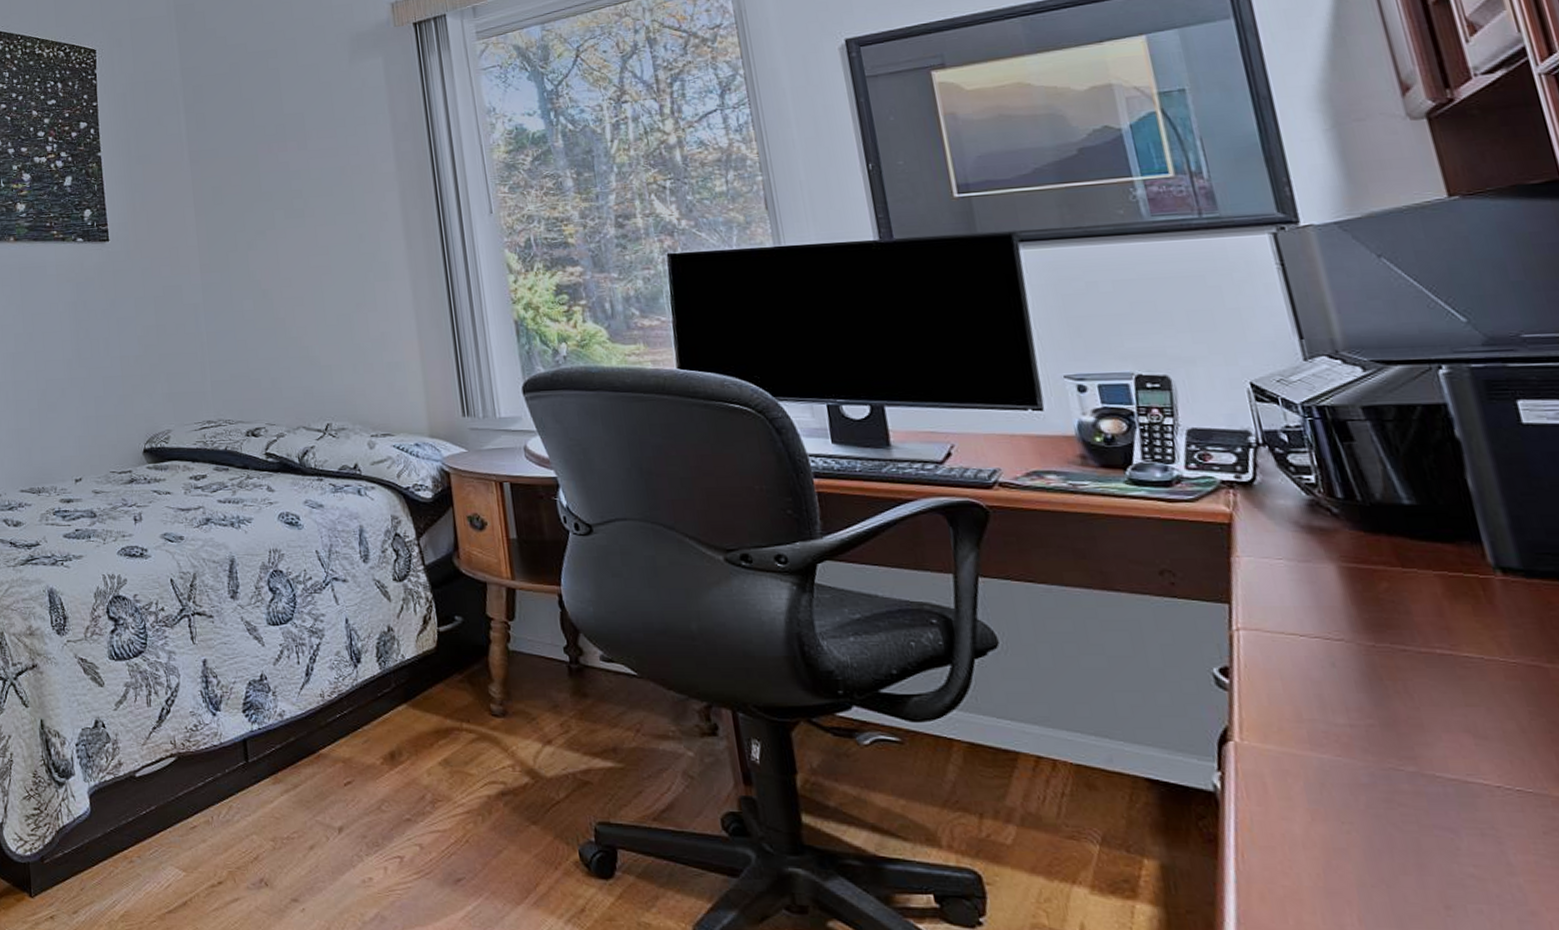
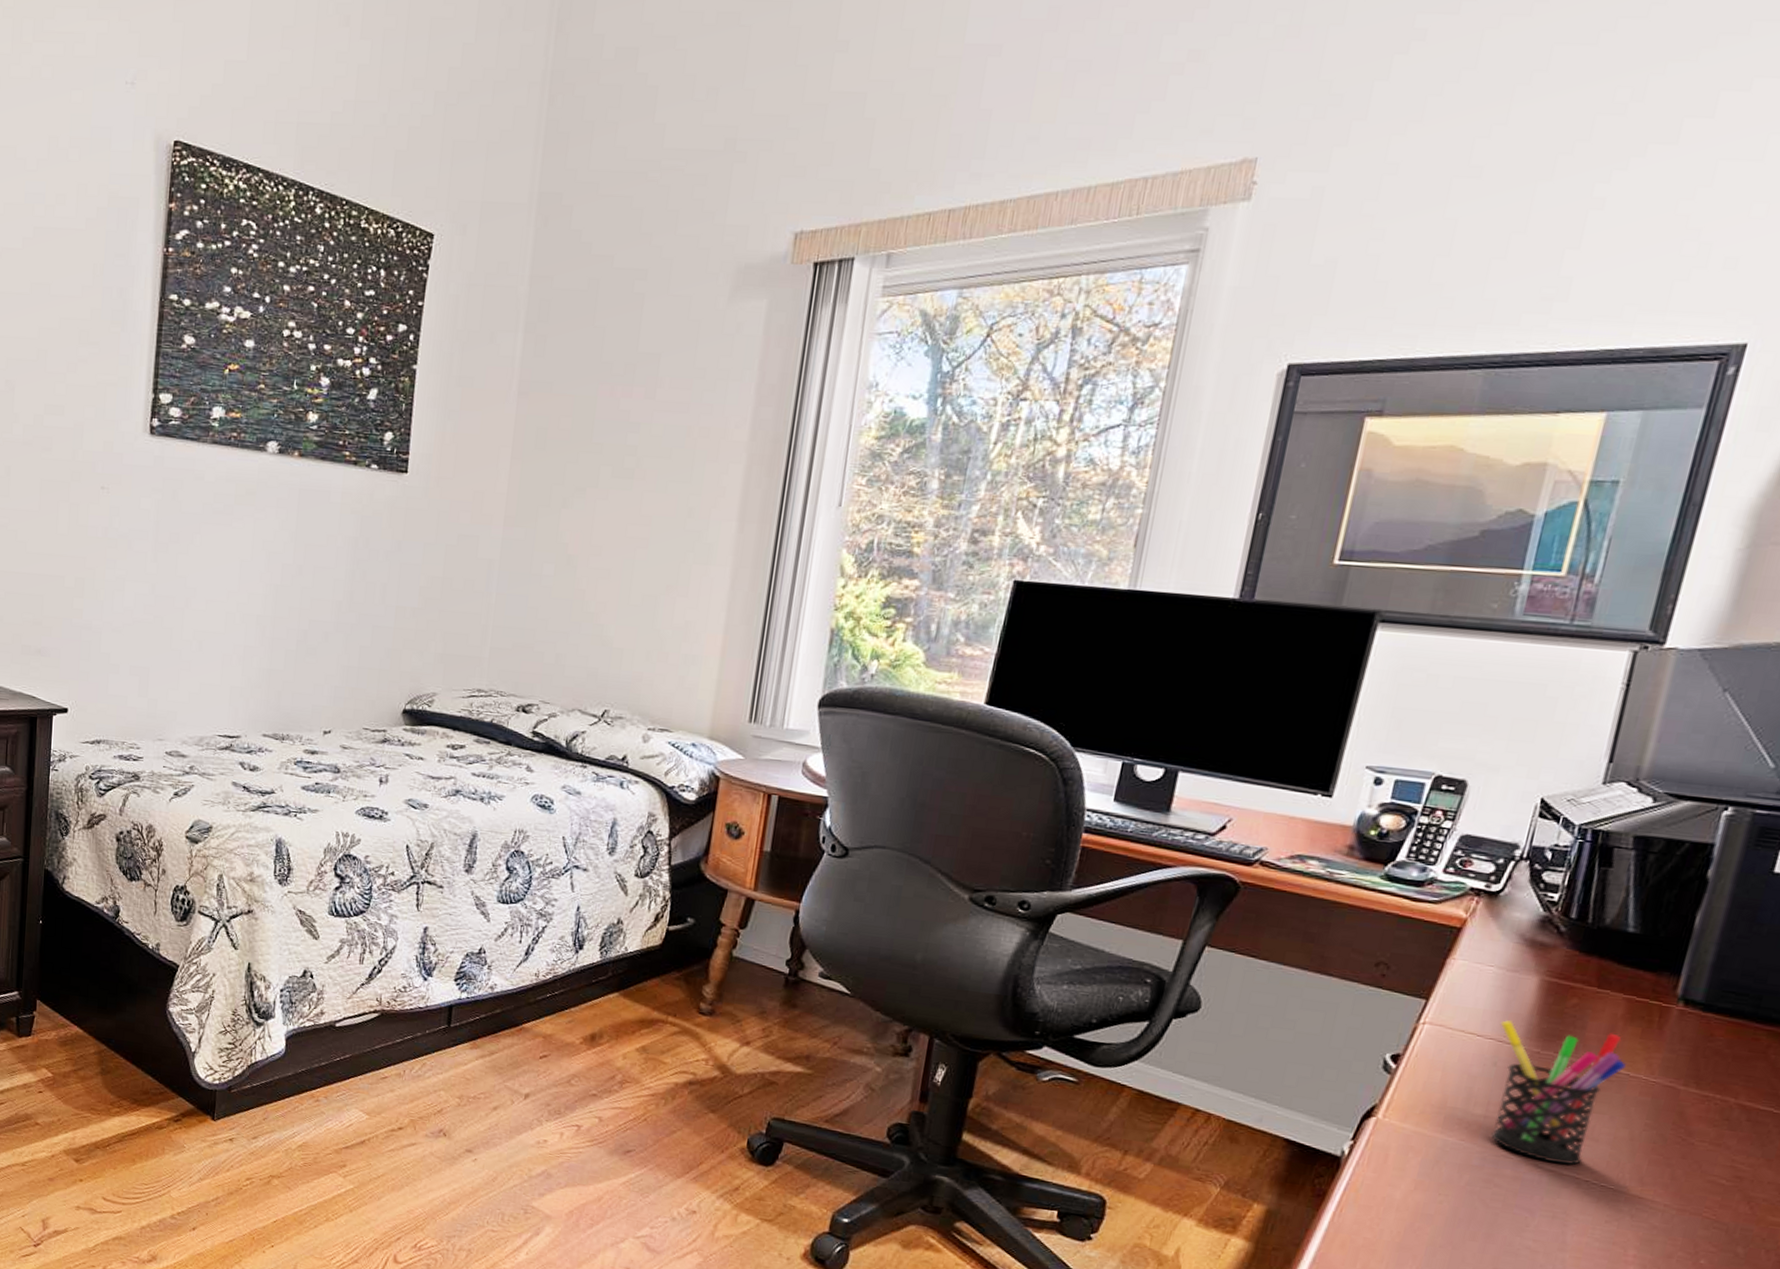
pen holder: none [1317,614,1481,771] -> present [1491,1020,1627,1166]

